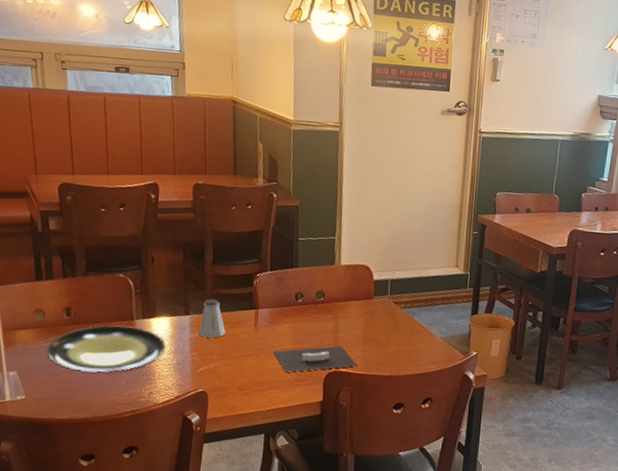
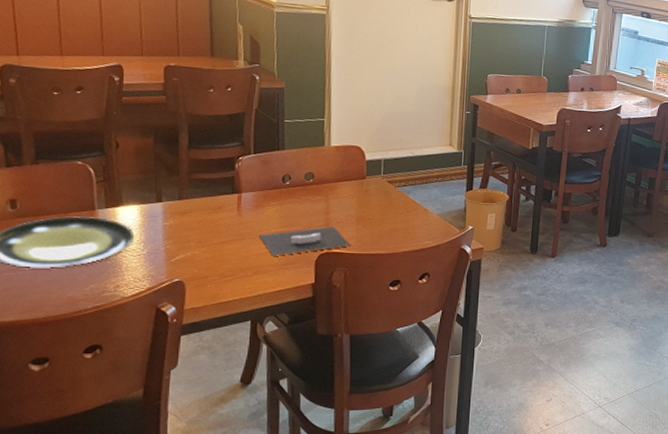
saltshaker: present [199,299,225,338] -> none [174,184,204,225]

